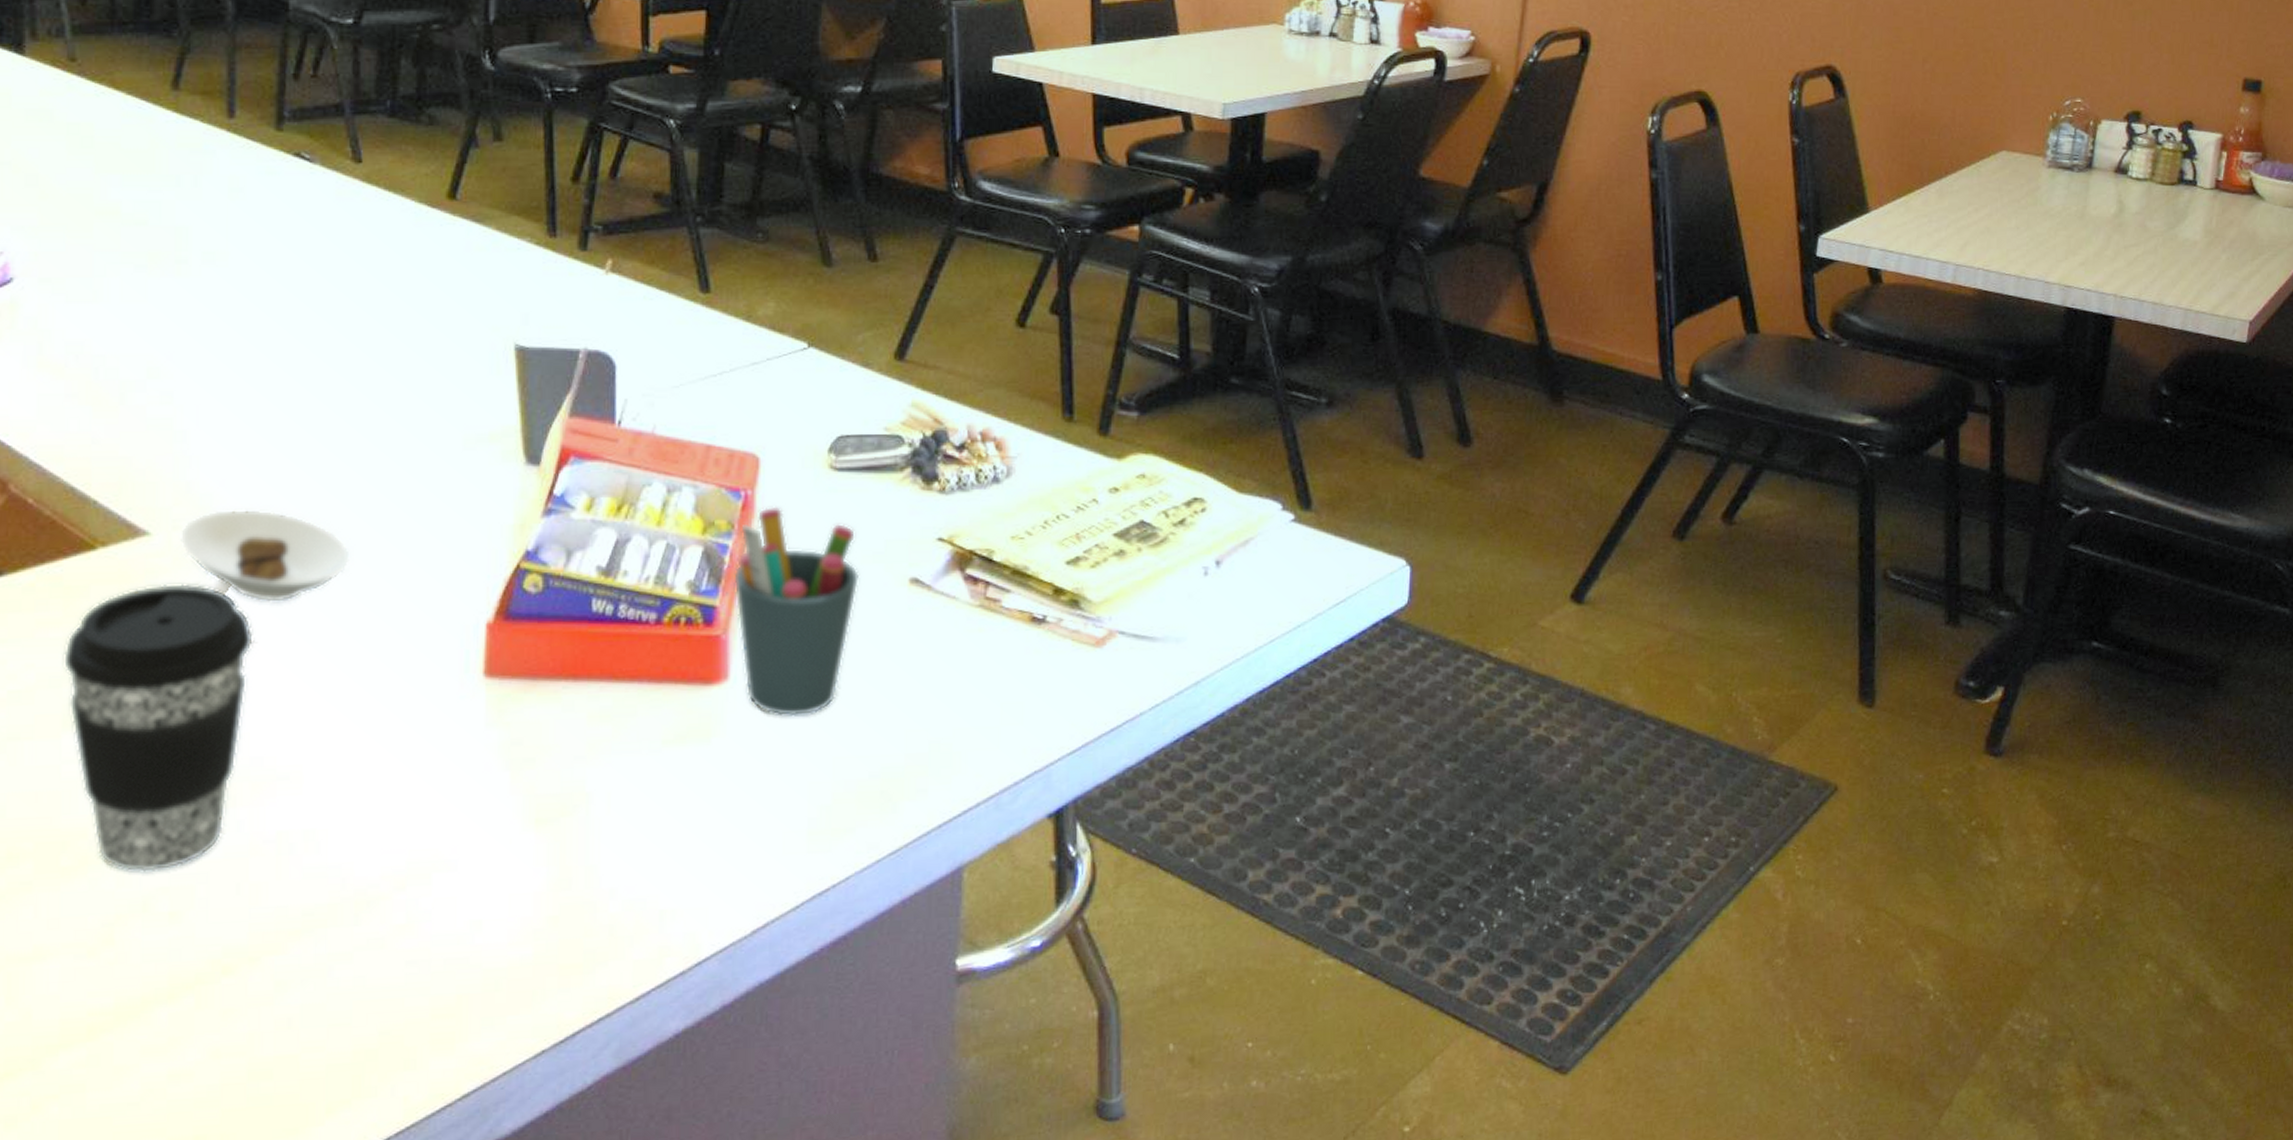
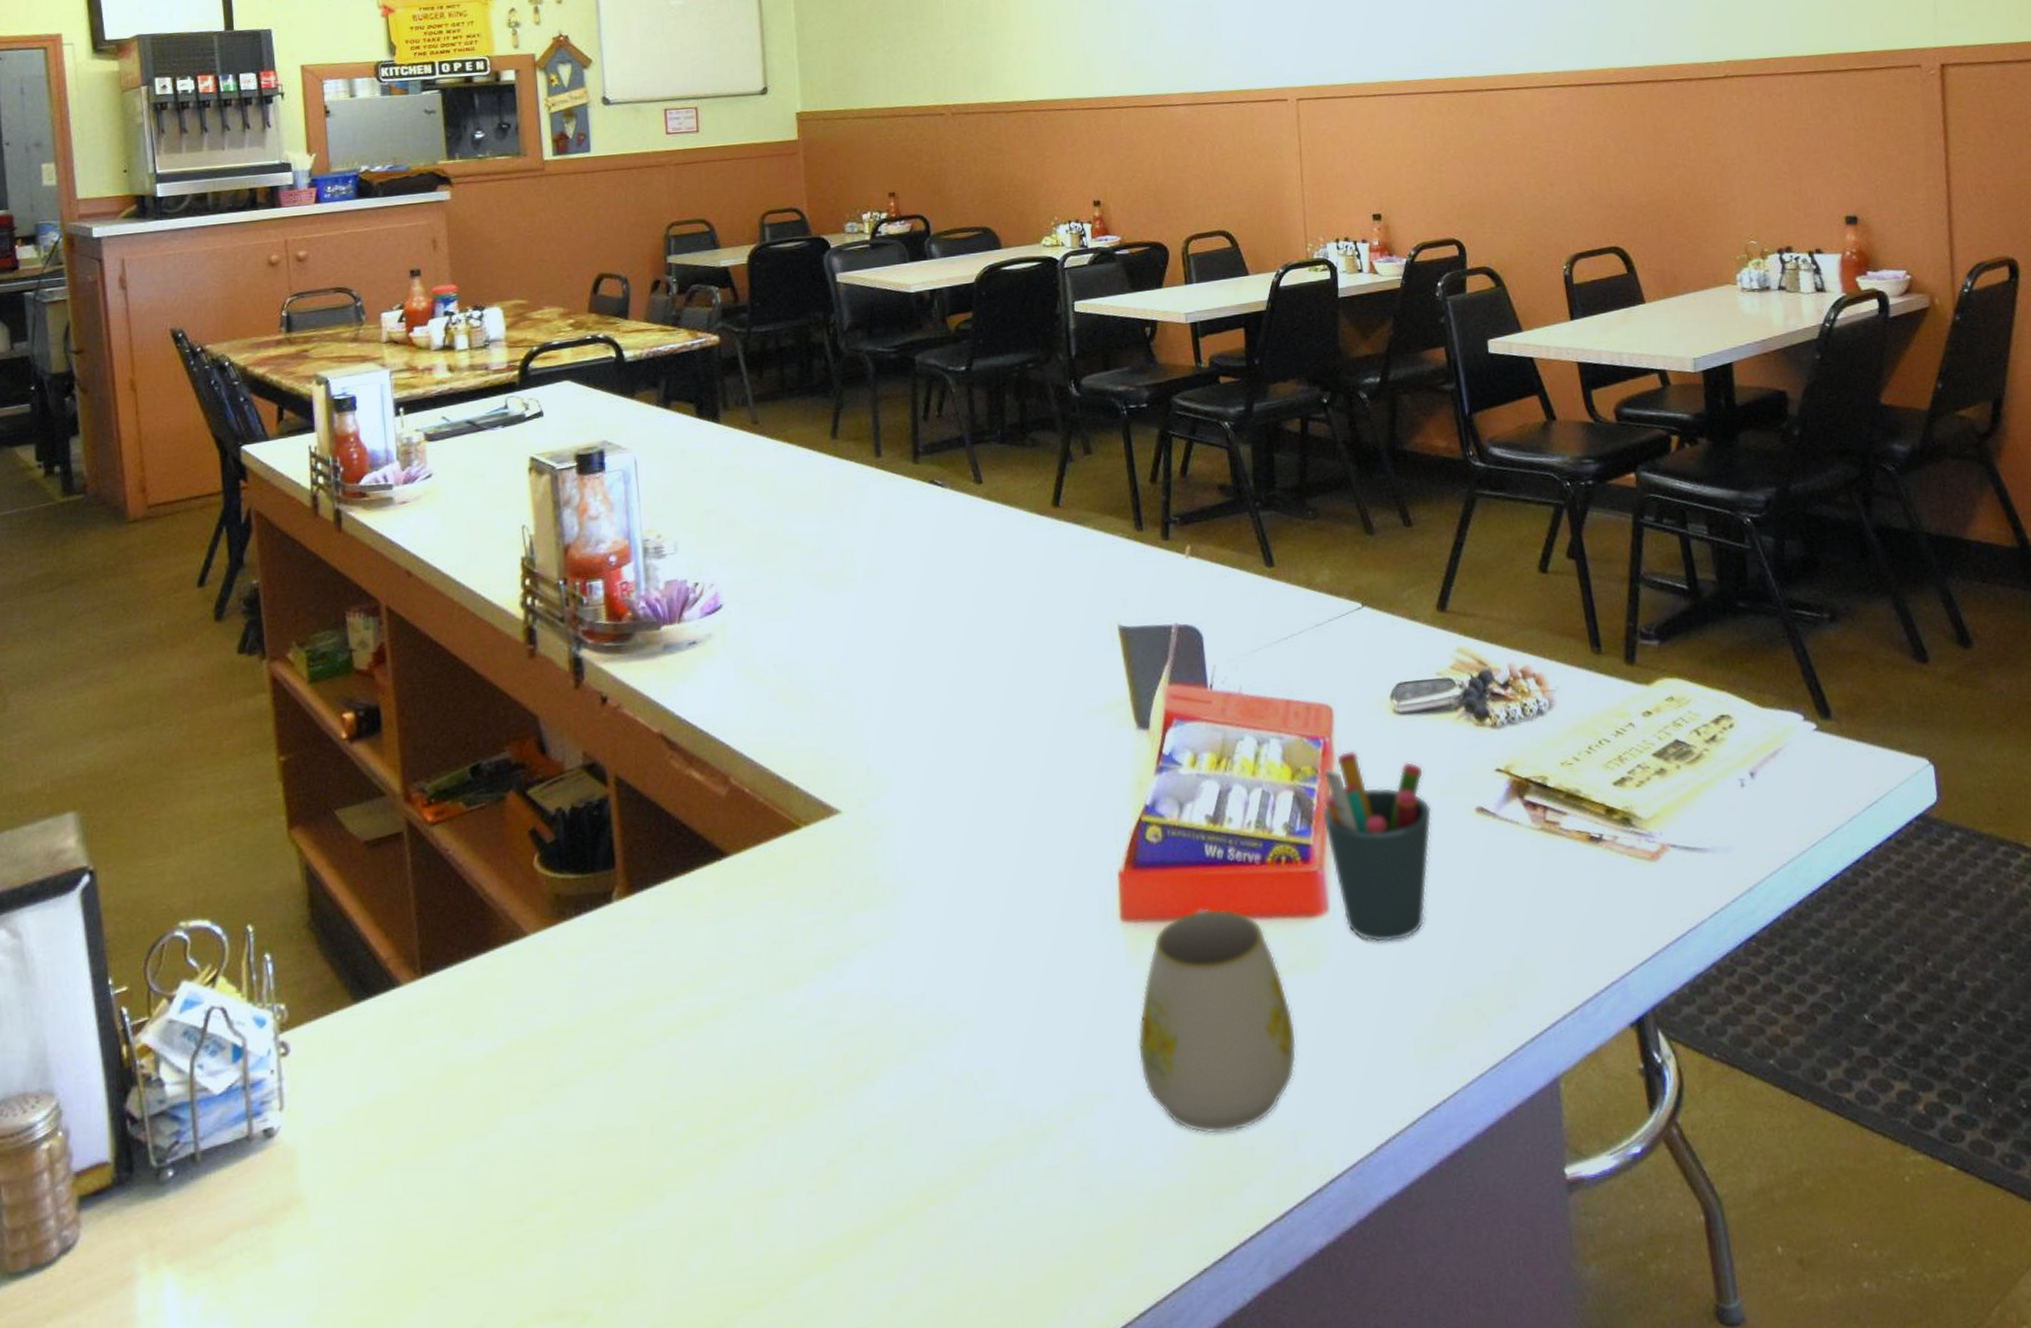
coffee cup: present [62,584,253,872] -> none [780,853,930,1113]
saucer: present [179,508,351,602] -> none [864,784,1003,866]
mug: none [490,668,675,911] -> present [1137,908,1297,1135]

